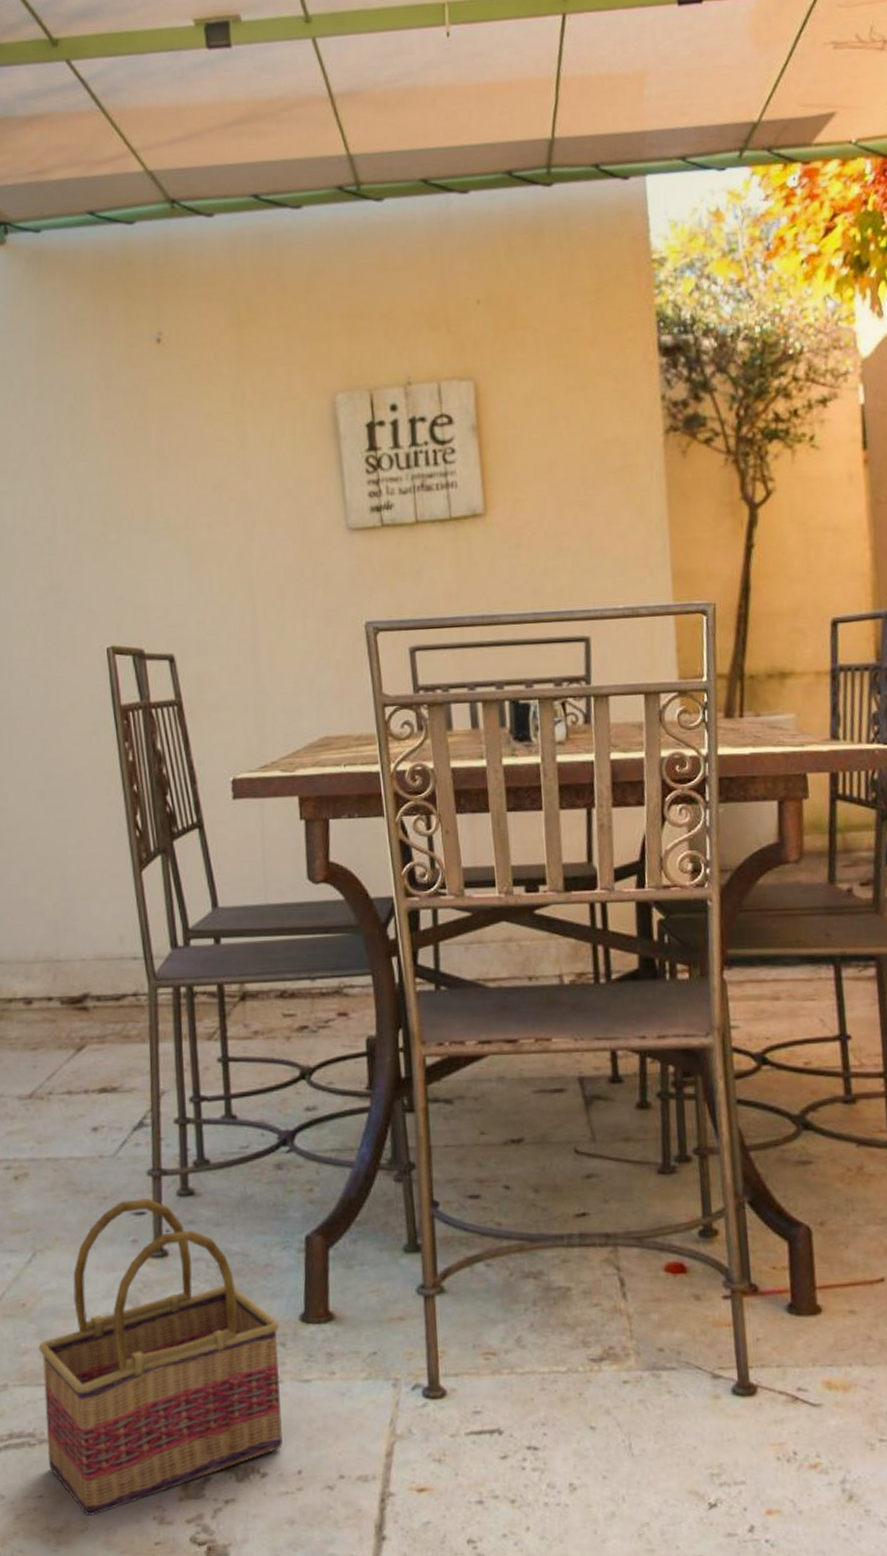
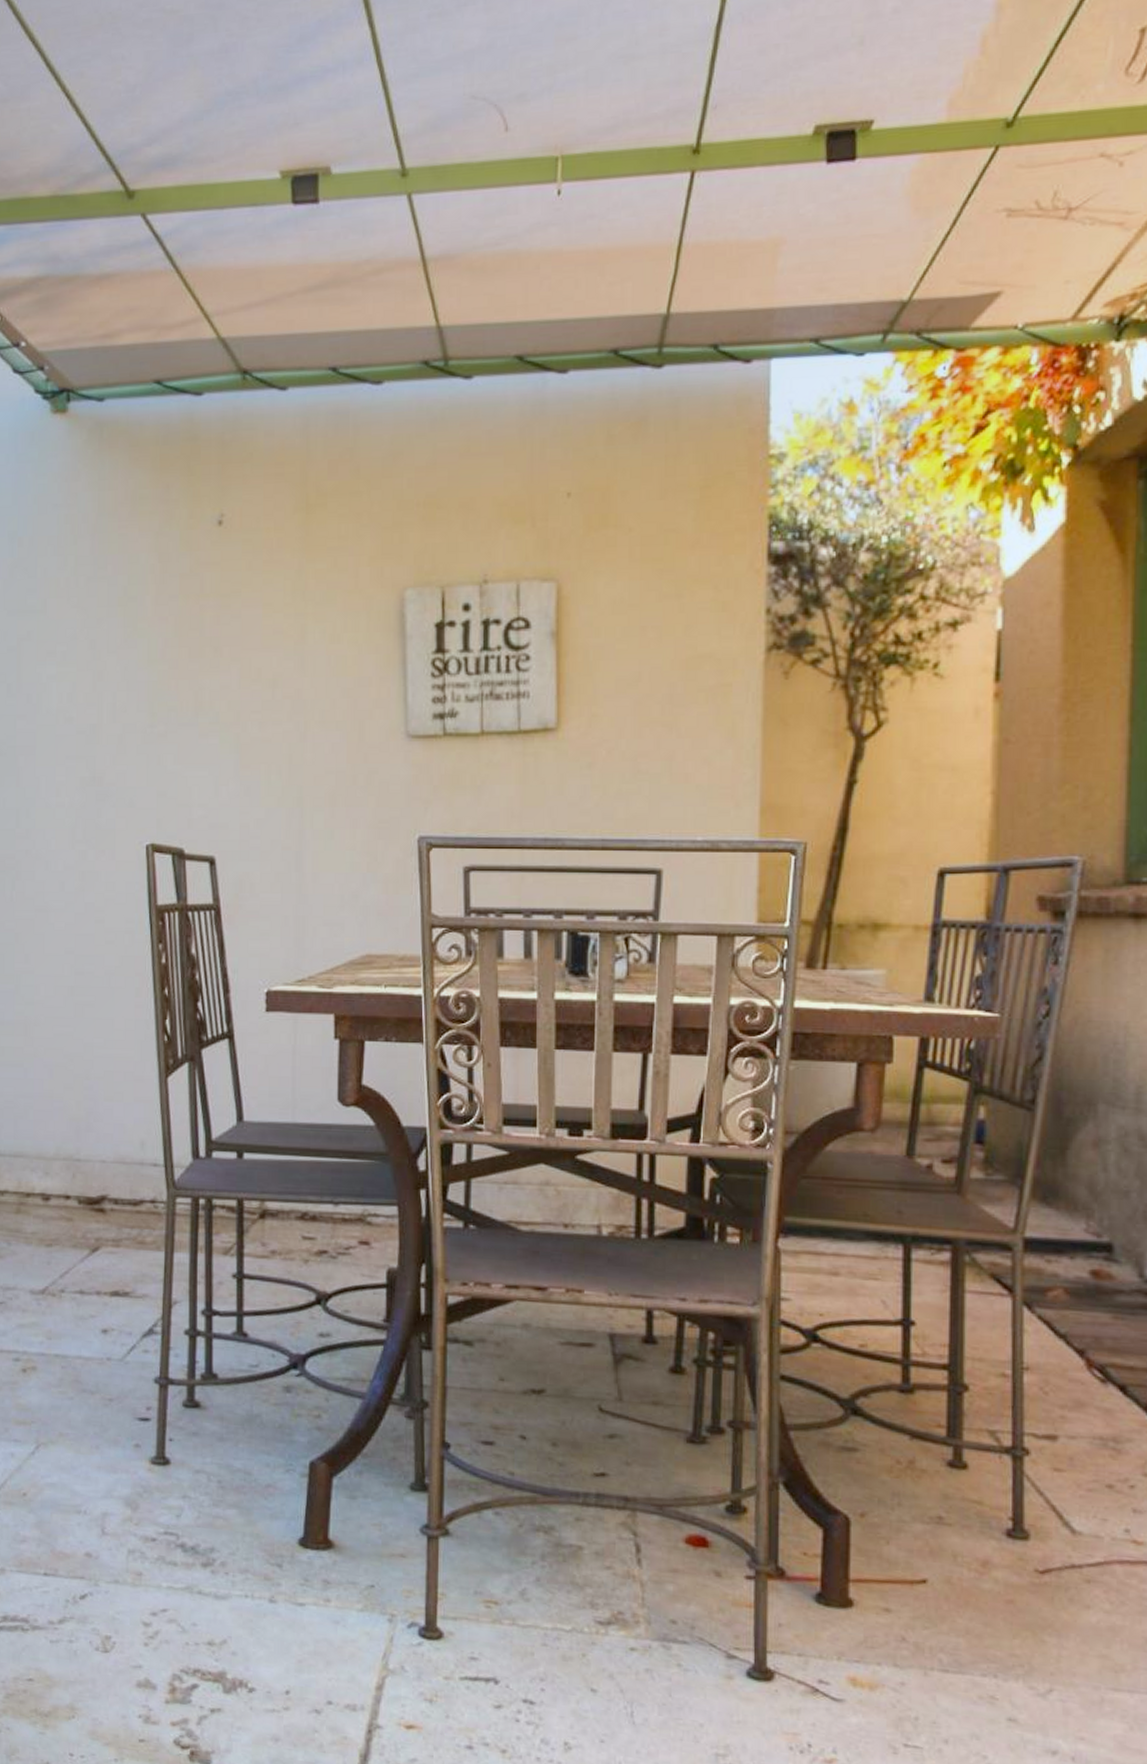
basket: present [38,1198,283,1516] -> none [37,1405,277,1705]

